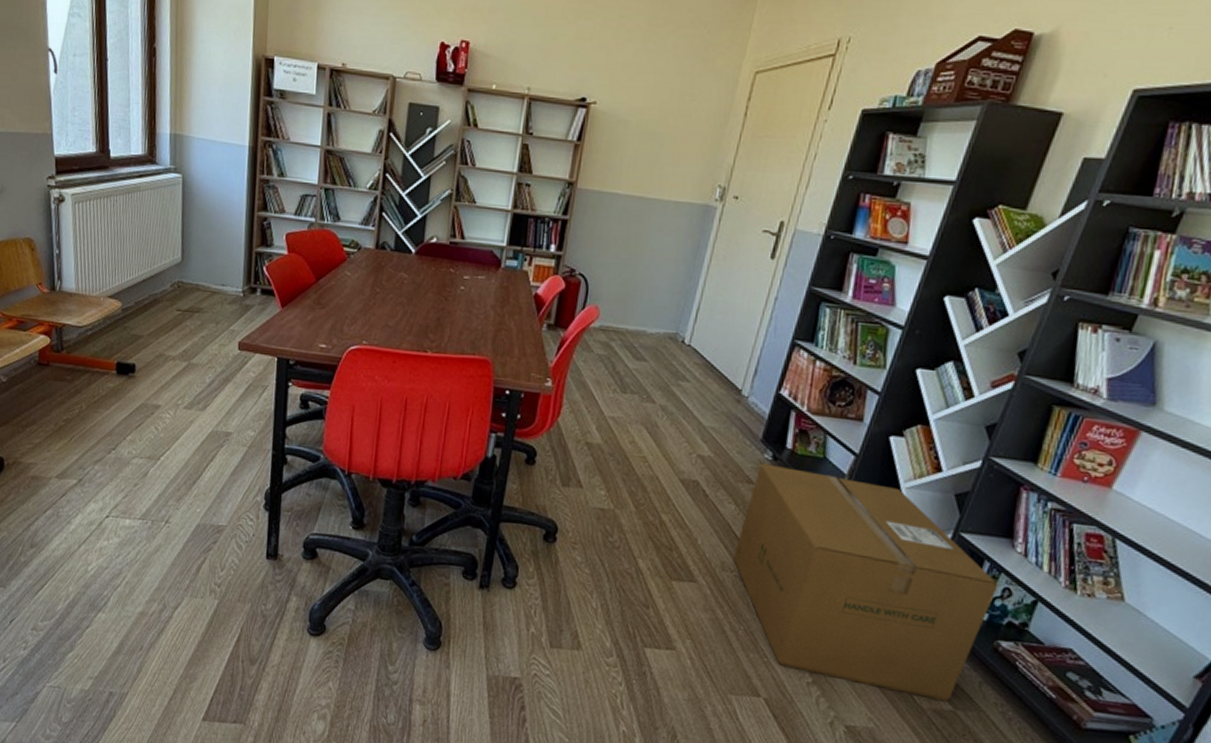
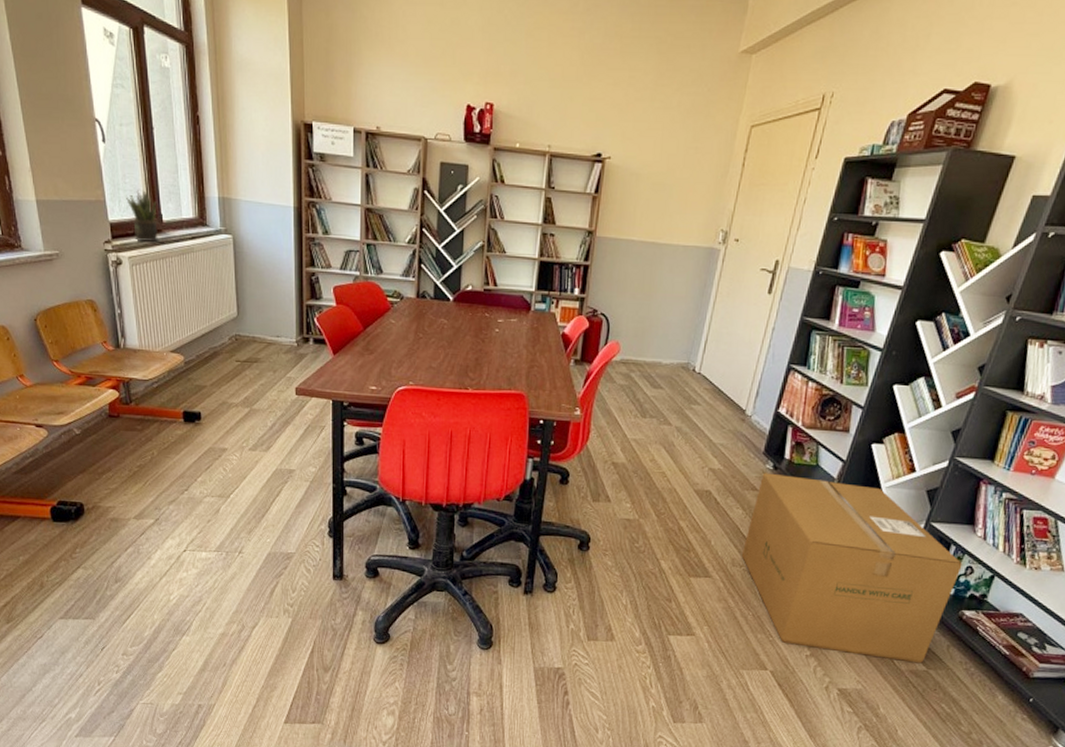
potted plant: none [74,124,106,179] -> present [126,190,158,242]

